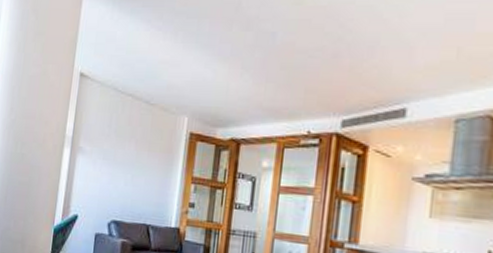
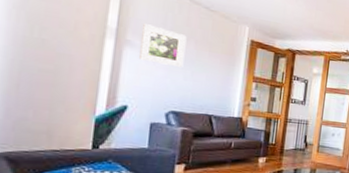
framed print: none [88,128,128,171] -> present [139,24,187,67]

